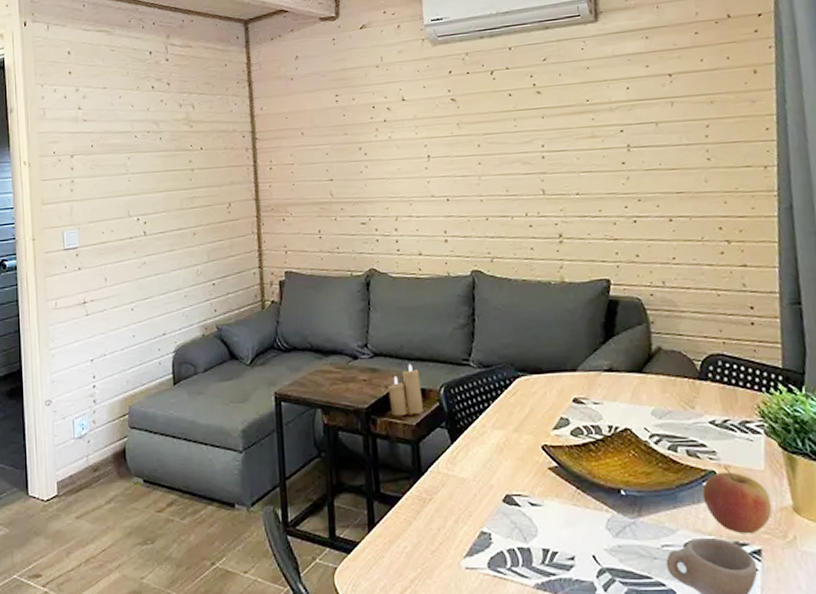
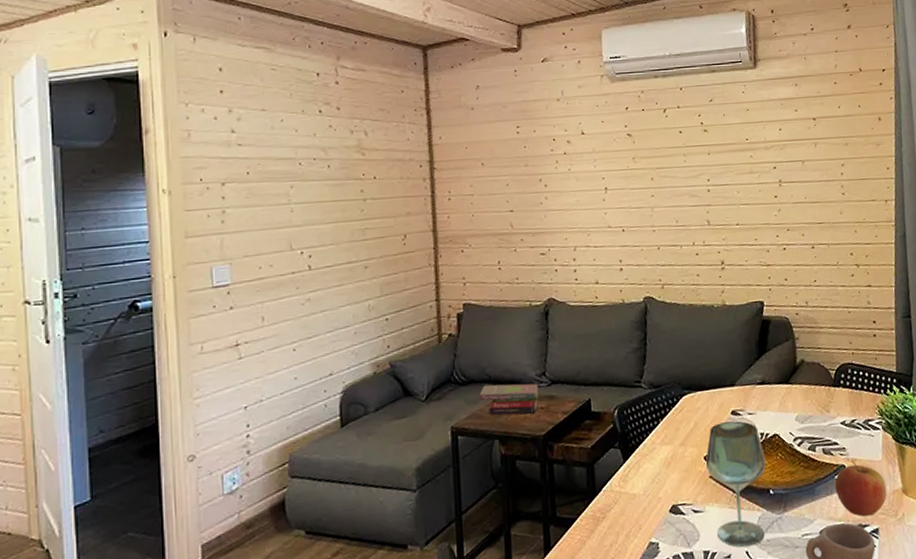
books: none [301,353,361,385] -> present [479,383,539,415]
candle: present [388,364,424,416] -> none [565,389,599,441]
wine glass: none [543,410,616,551] -> present [705,421,767,548]

